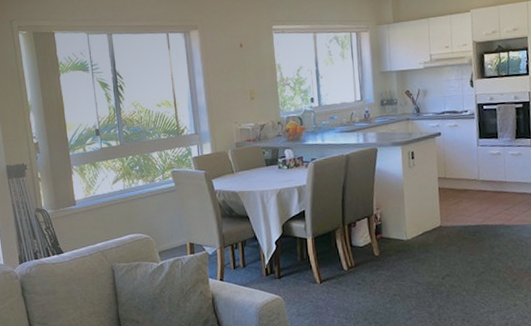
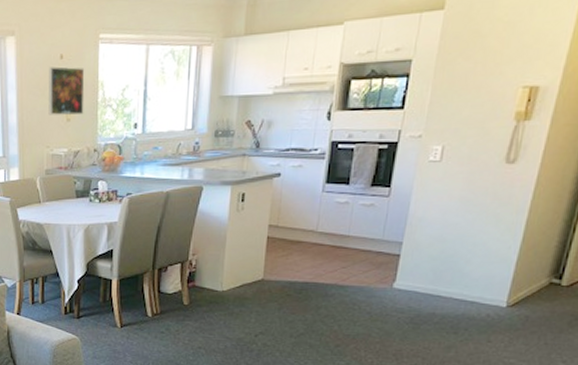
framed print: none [231,53,266,95] -> present [48,66,85,115]

